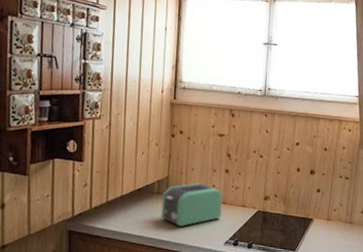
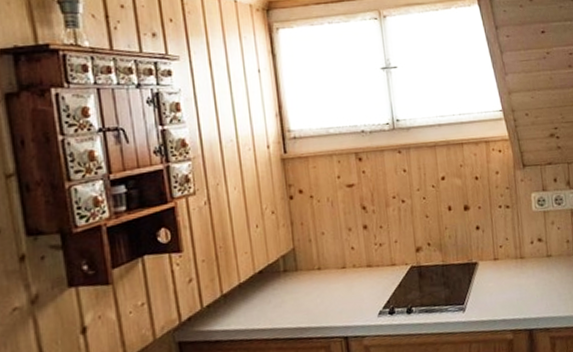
toaster: present [161,183,223,226] -> none [291,248,369,306]

